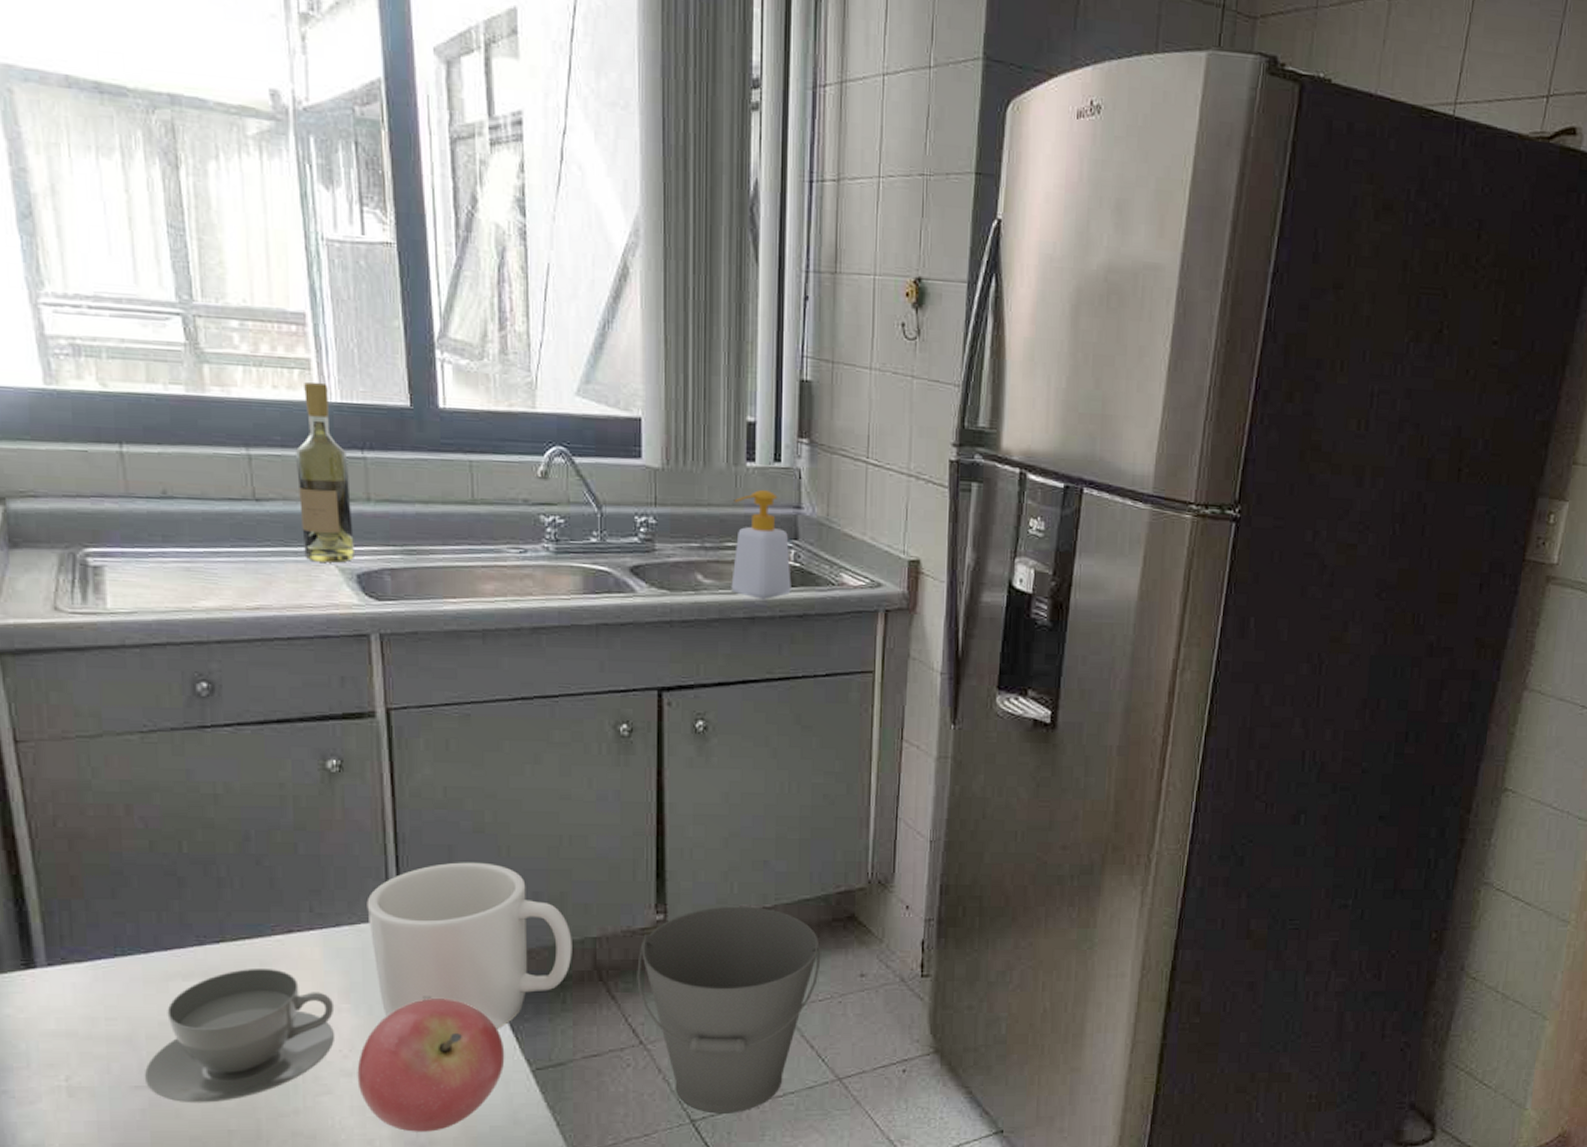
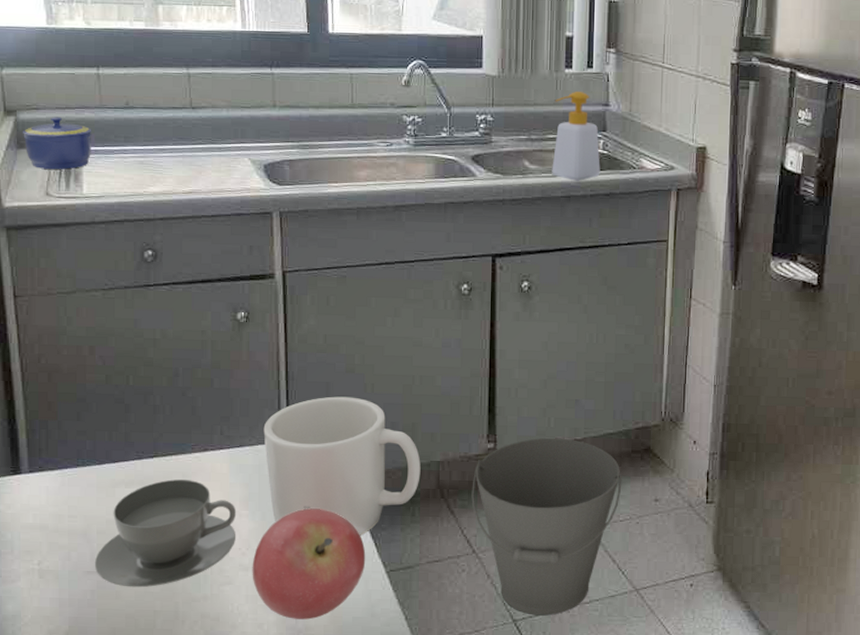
cooking pot: none [14,507,116,577] -> present [22,117,92,169]
bottle: present [296,381,354,563] -> none [223,15,263,156]

